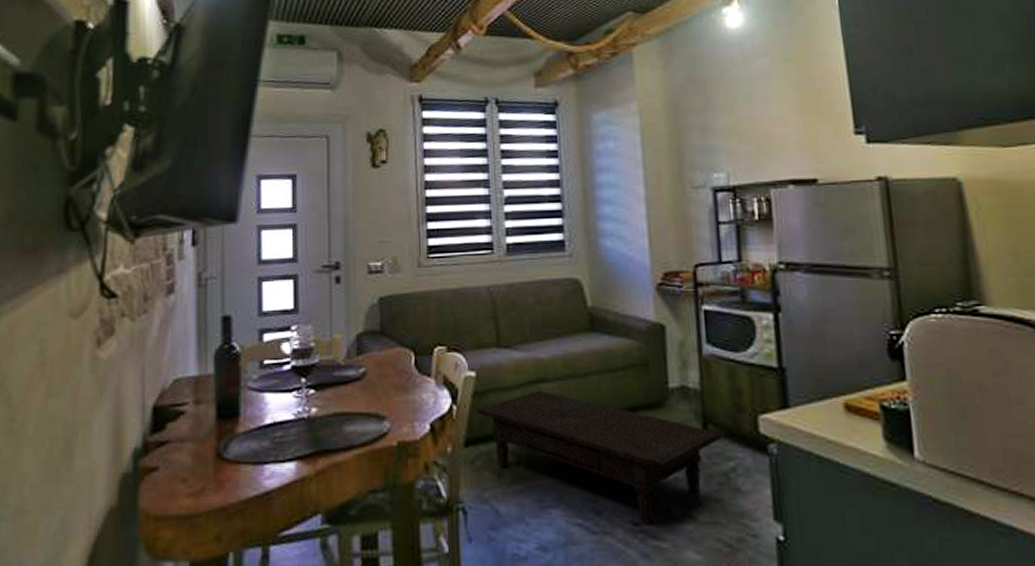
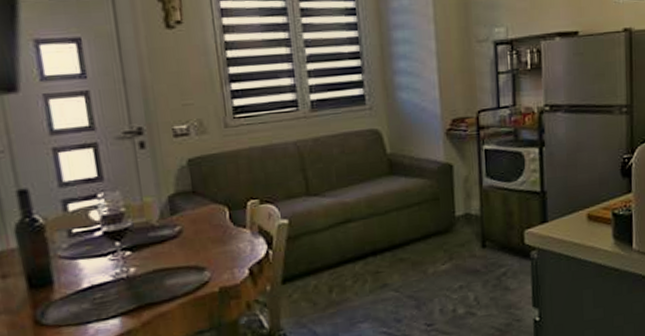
coffee table: present [477,391,722,526] -> none [292,229,496,325]

